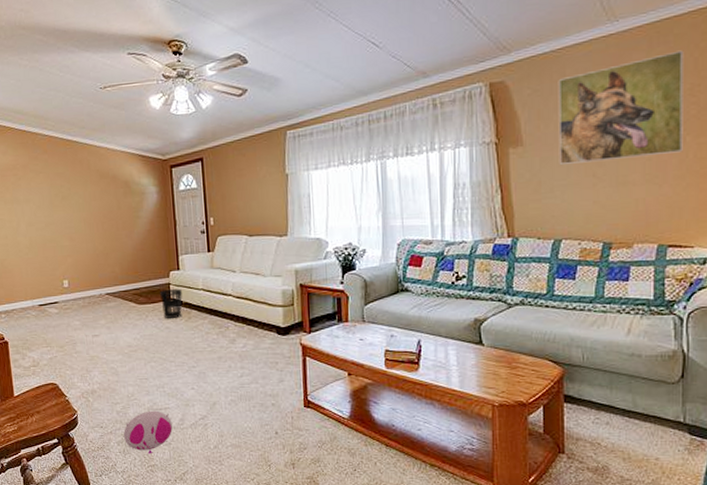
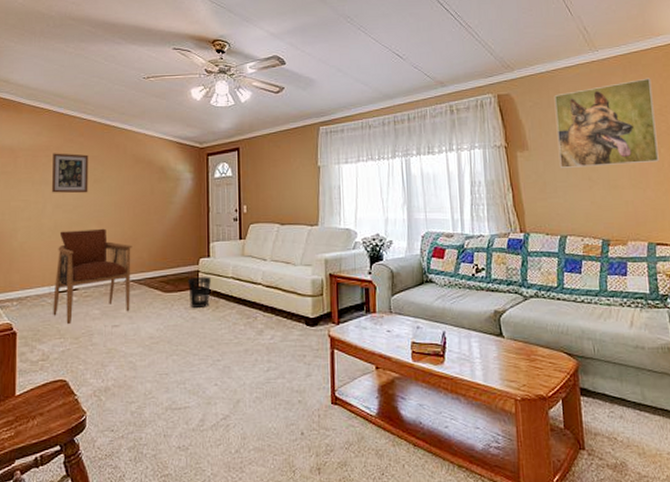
wall art: none [20,171,58,212] -> present [52,153,89,194]
armchair: none [35,244,108,334] -> present [53,228,133,324]
plush toy: present [124,410,173,454] -> none [137,410,192,462]

